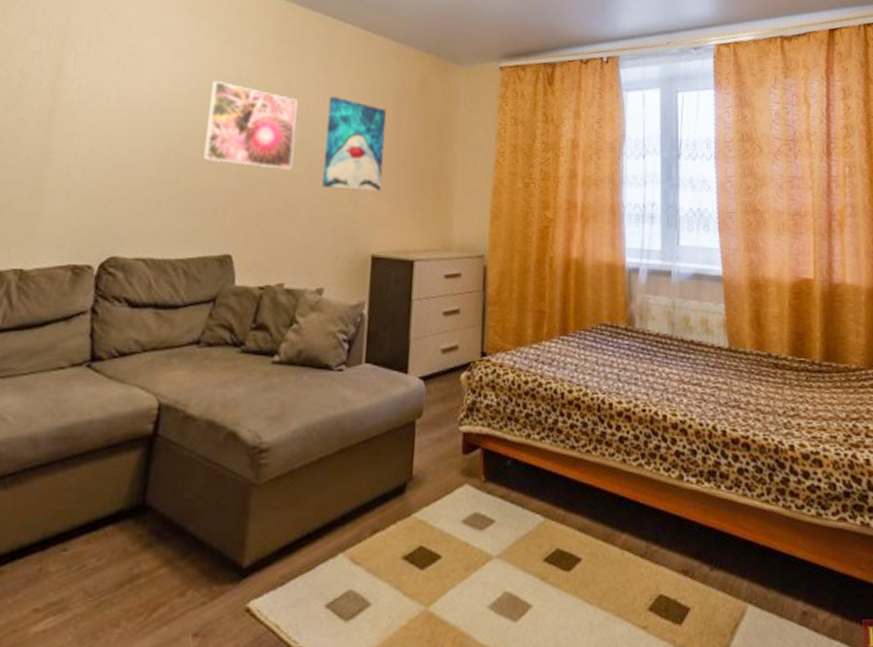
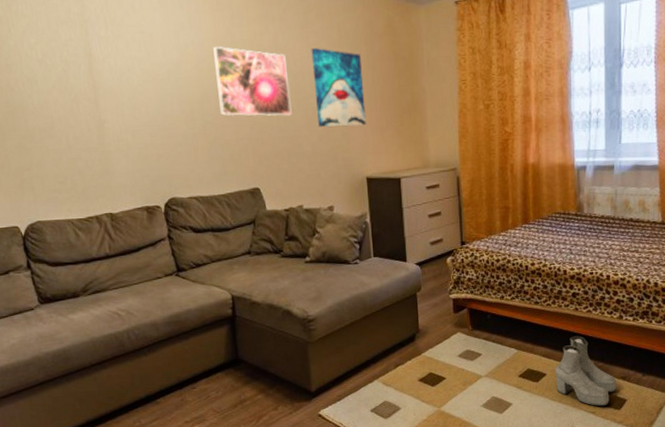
boots: none [593,501,676,618] -> present [555,336,617,407]

